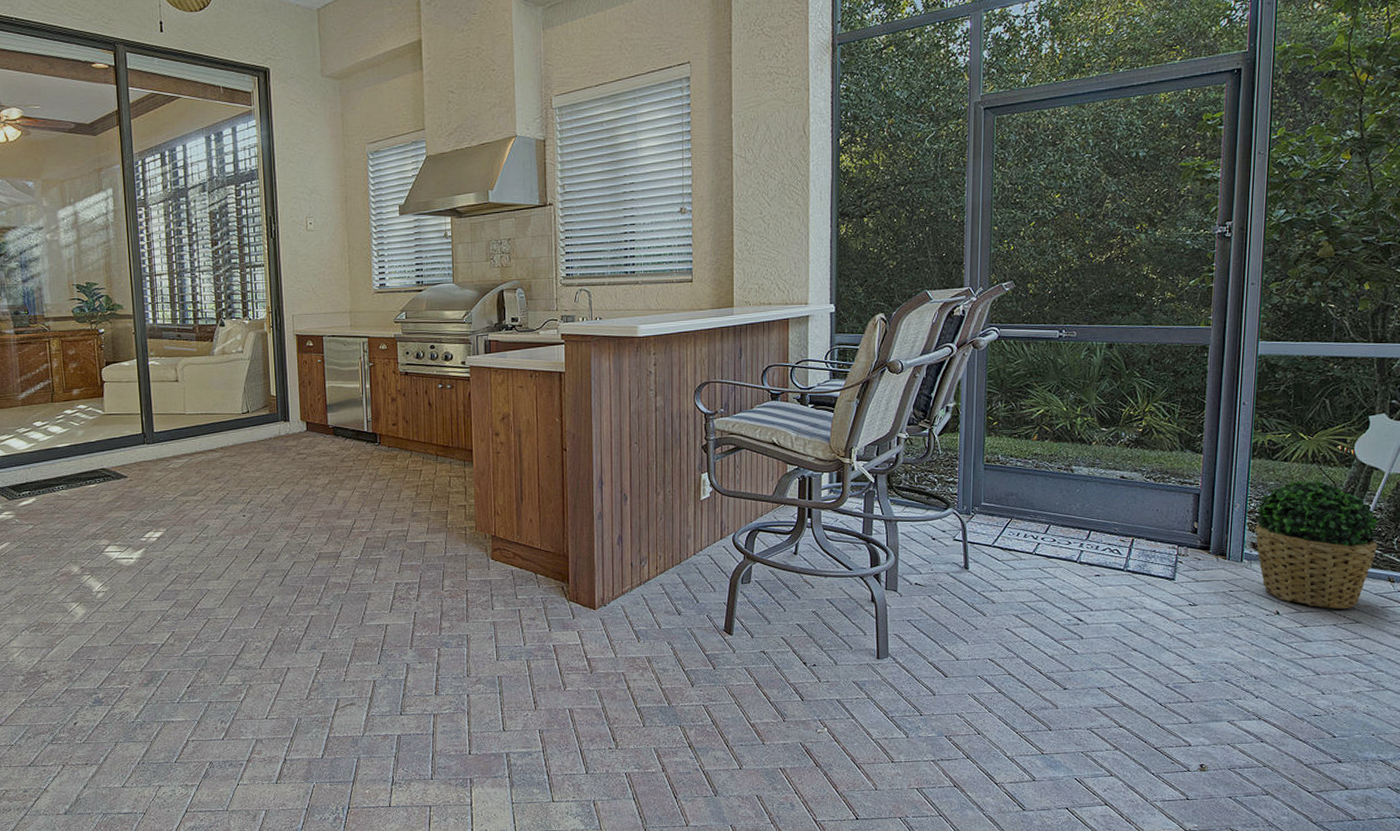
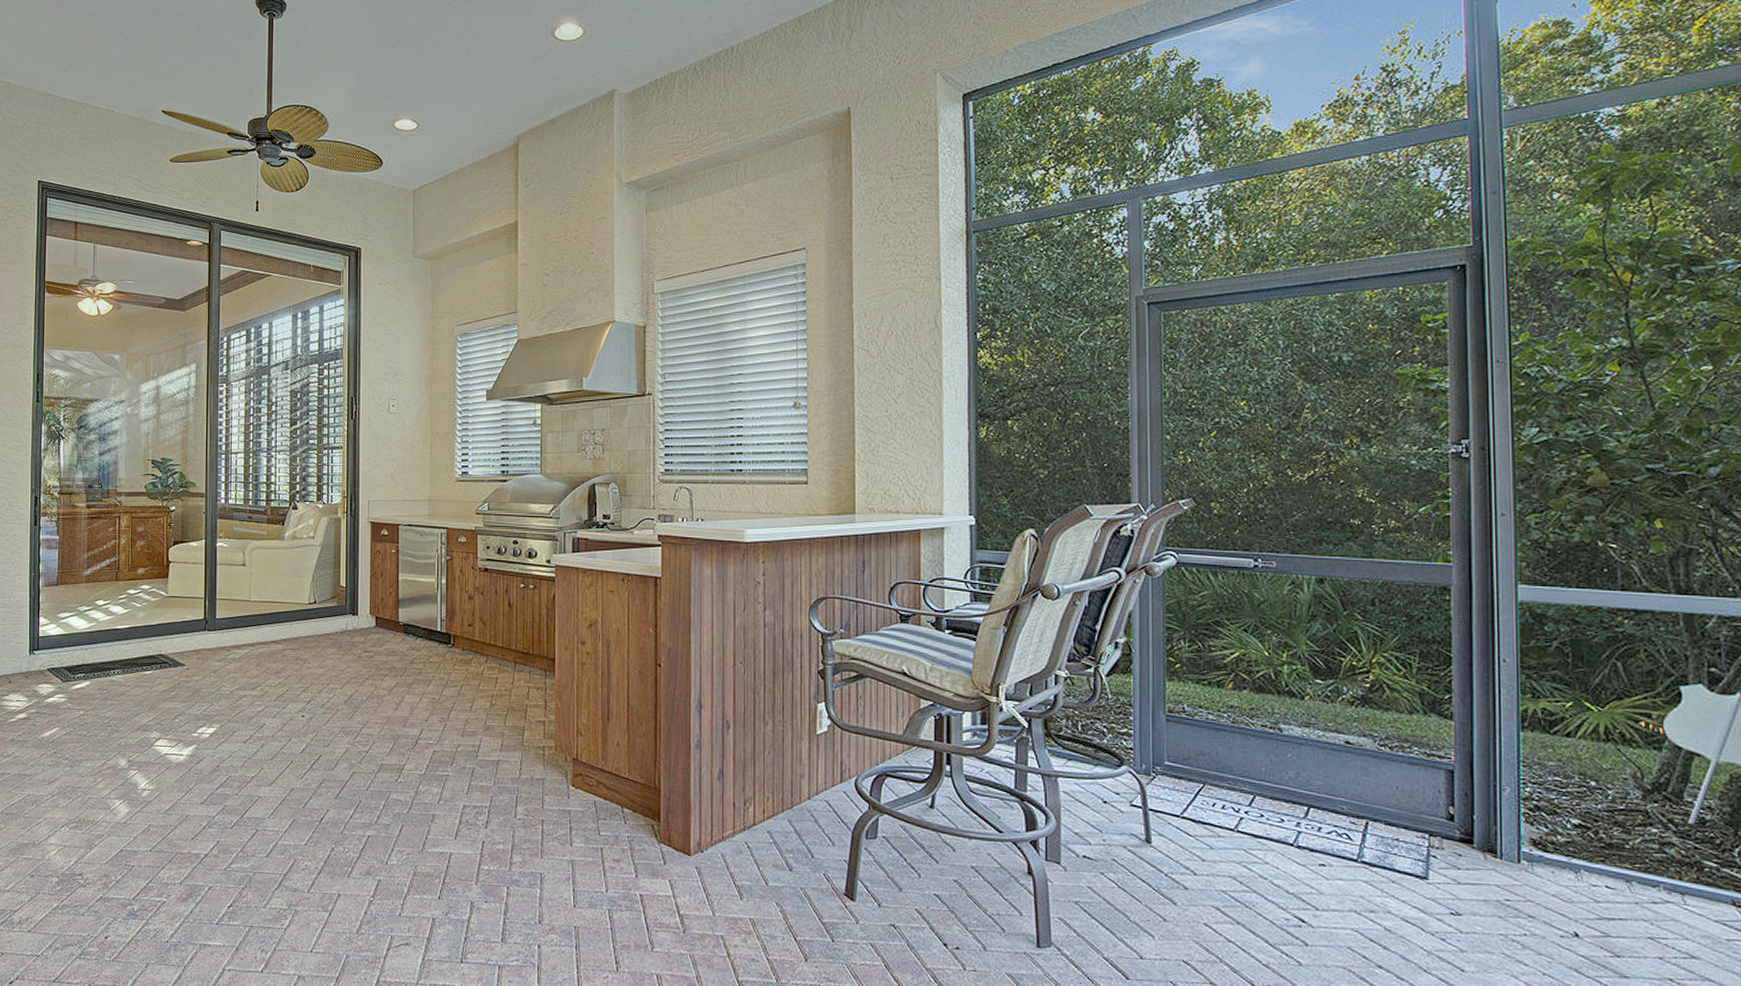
potted plant: present [1255,480,1378,609] -> none [1533,763,1711,937]

